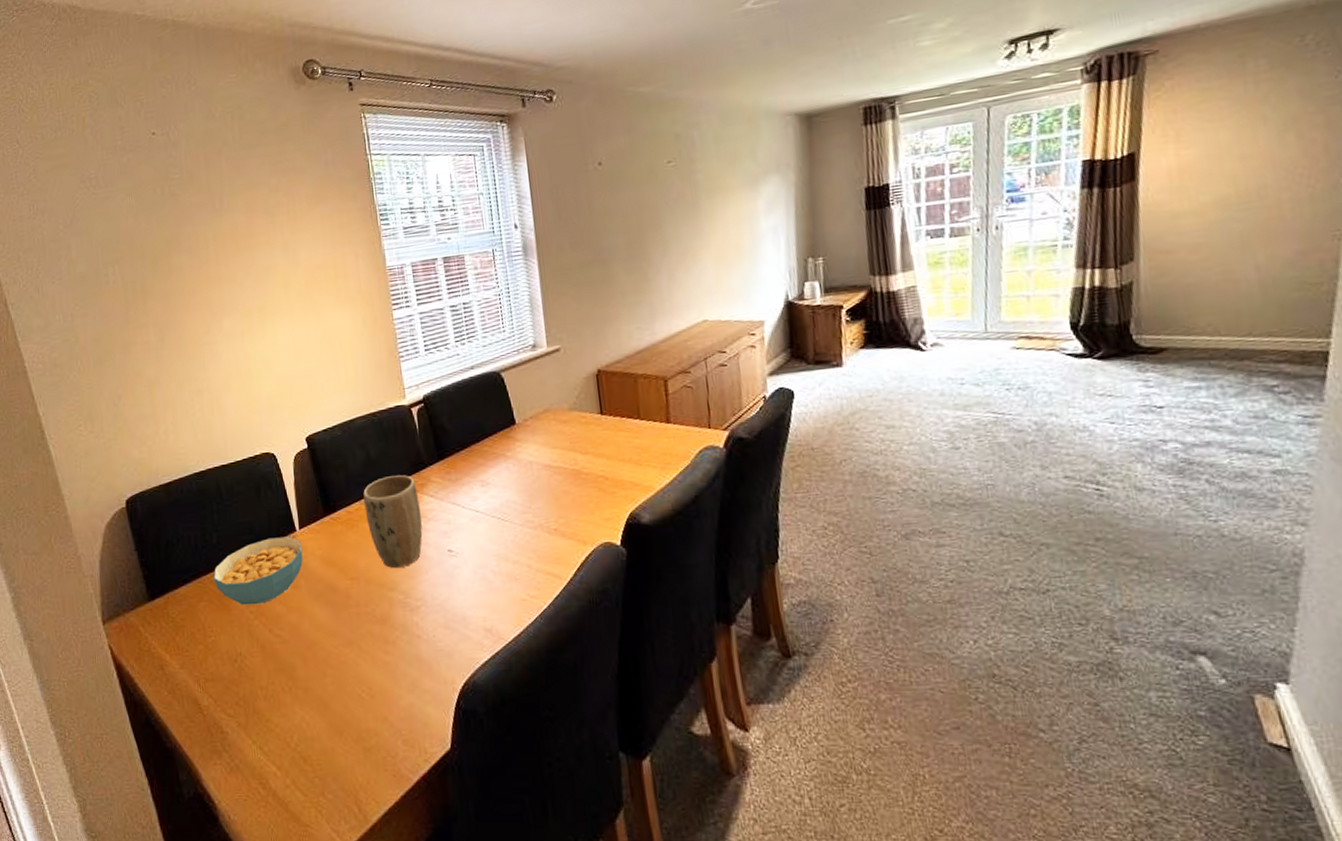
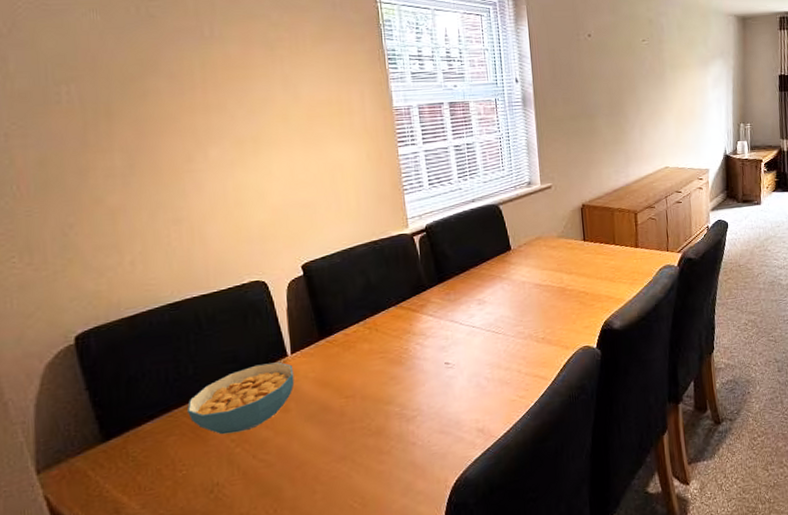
plant pot: present [363,475,423,569] -> none [362,297,421,384]

